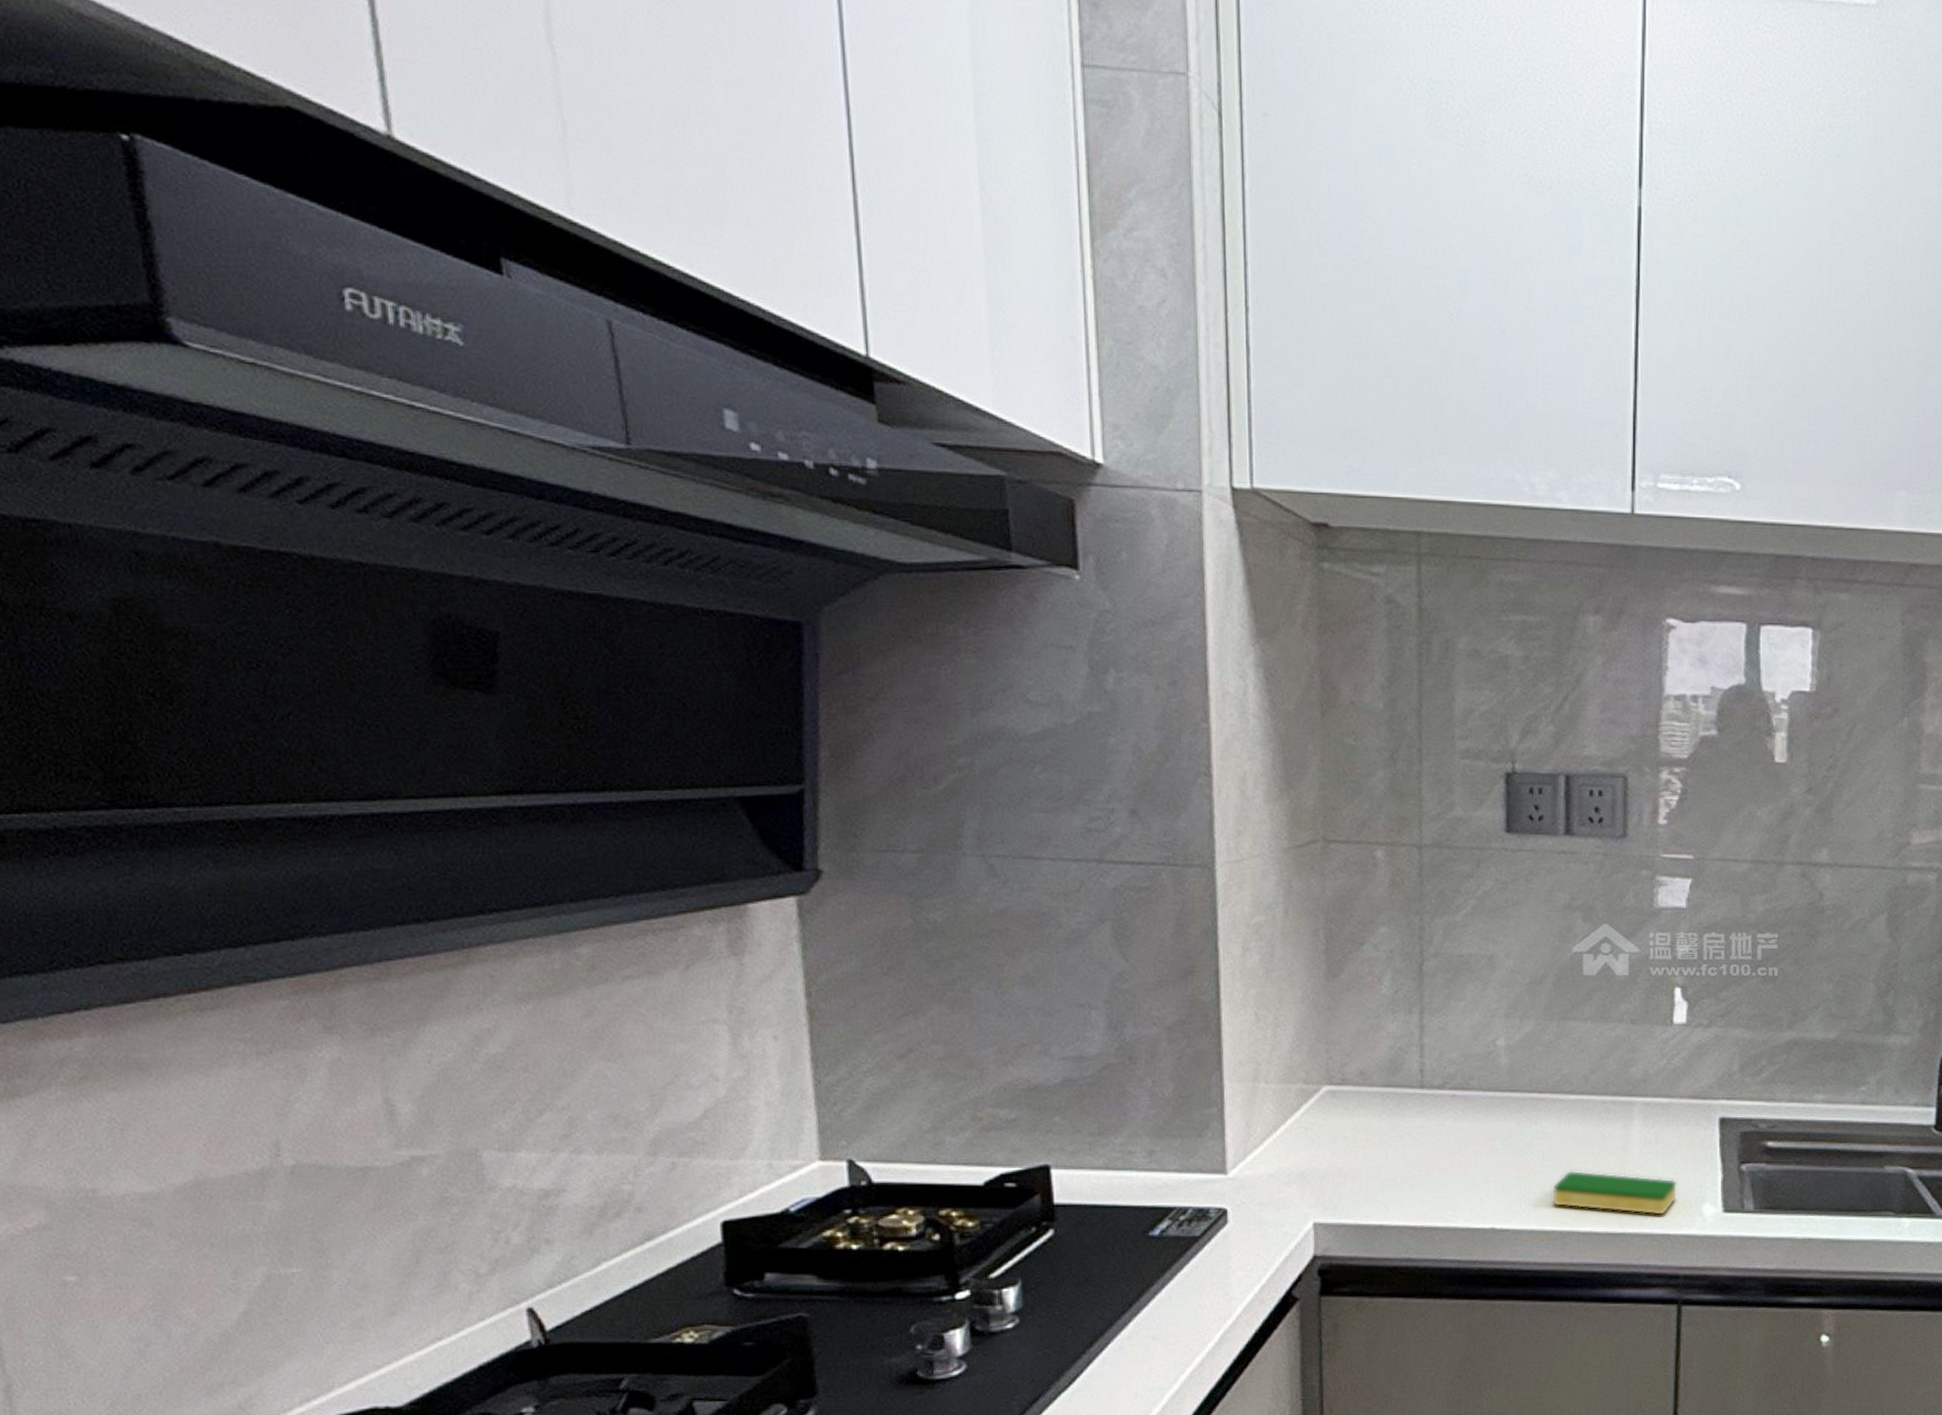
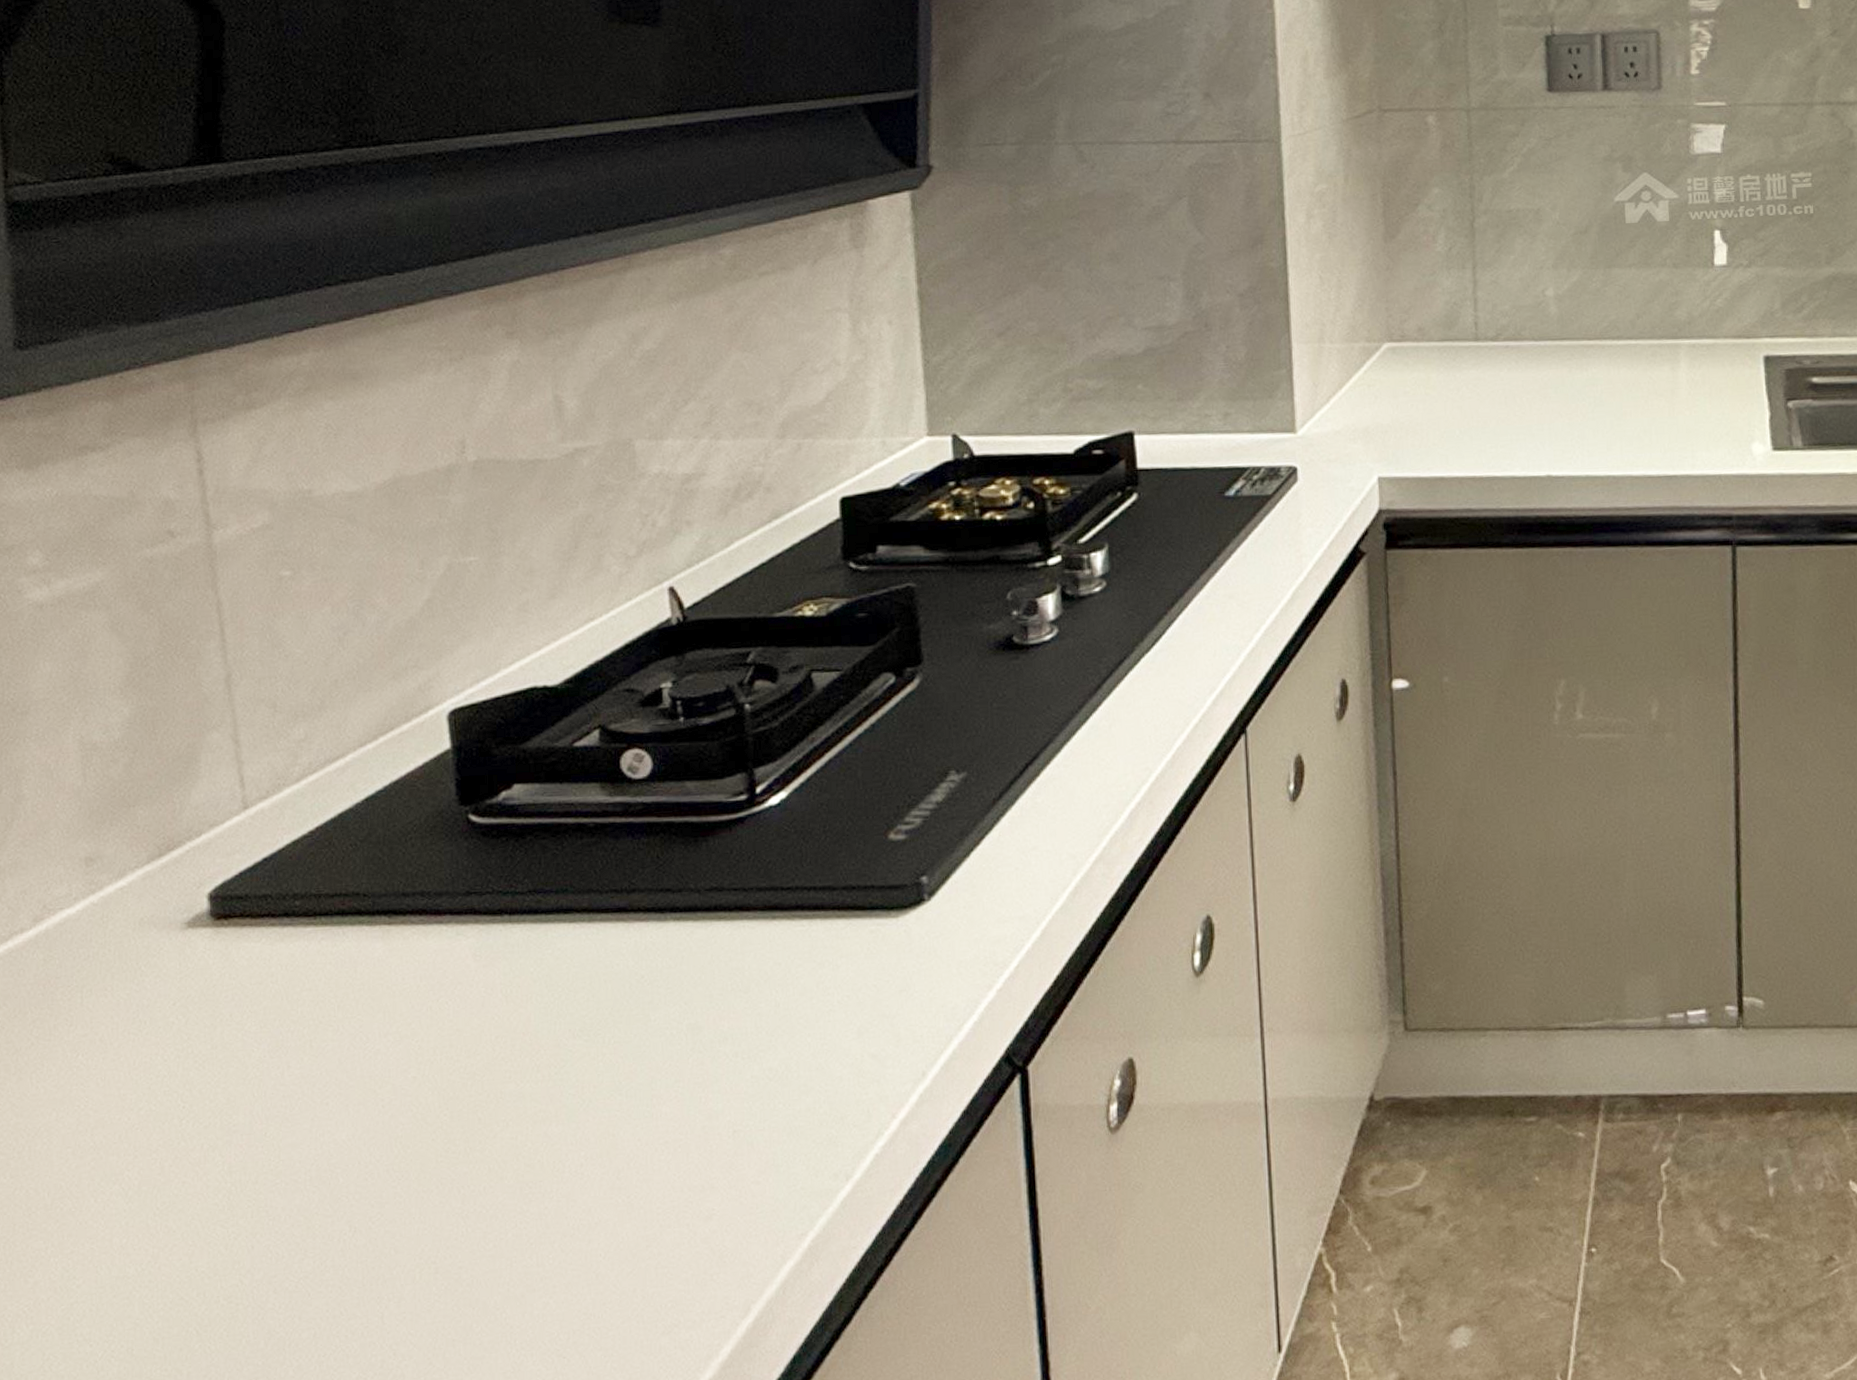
dish sponge: present [1552,1170,1678,1216] -> none [1604,414,1727,457]

